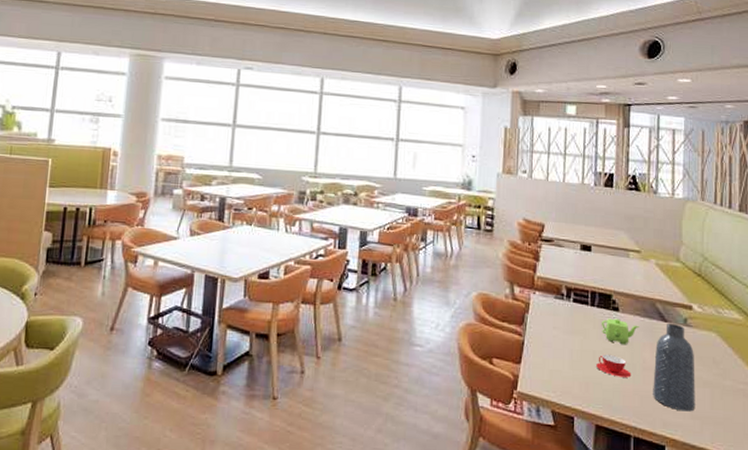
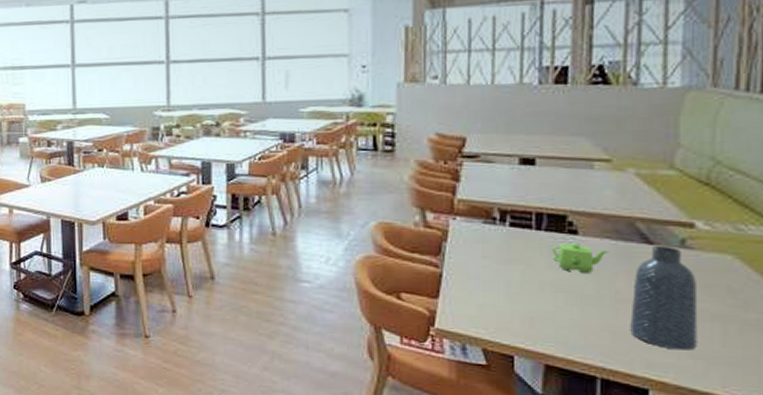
teacup: present [596,354,632,378] -> none [545,284,598,311]

